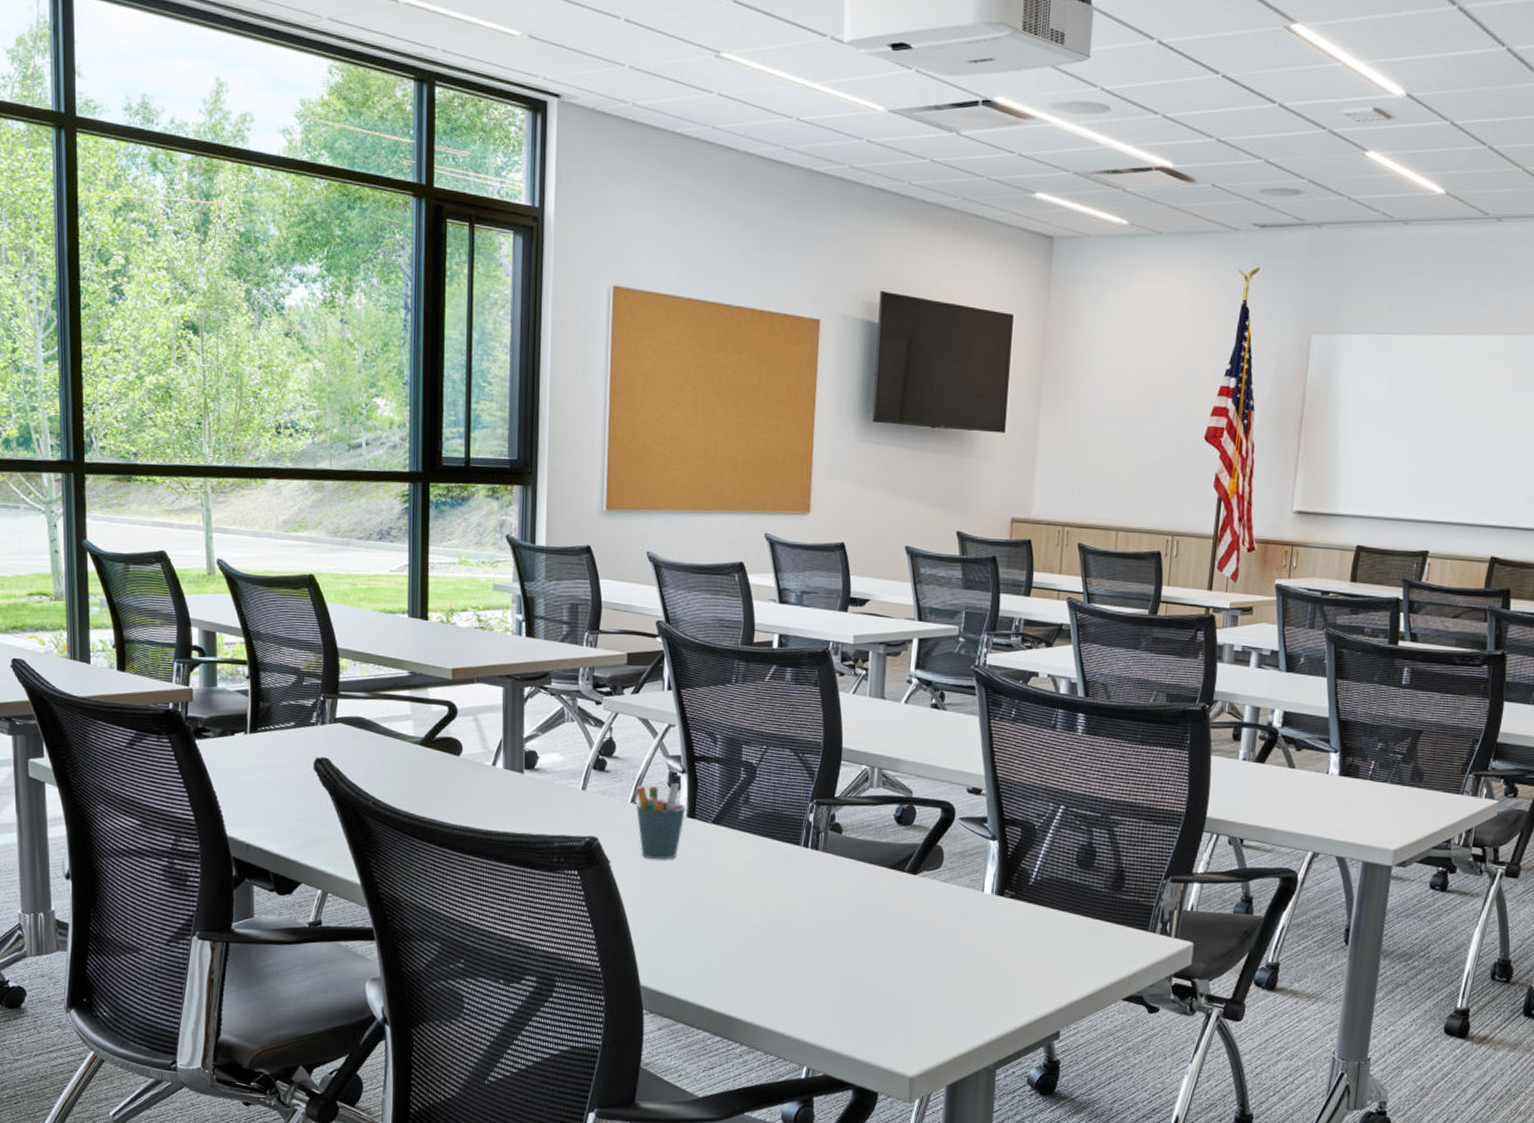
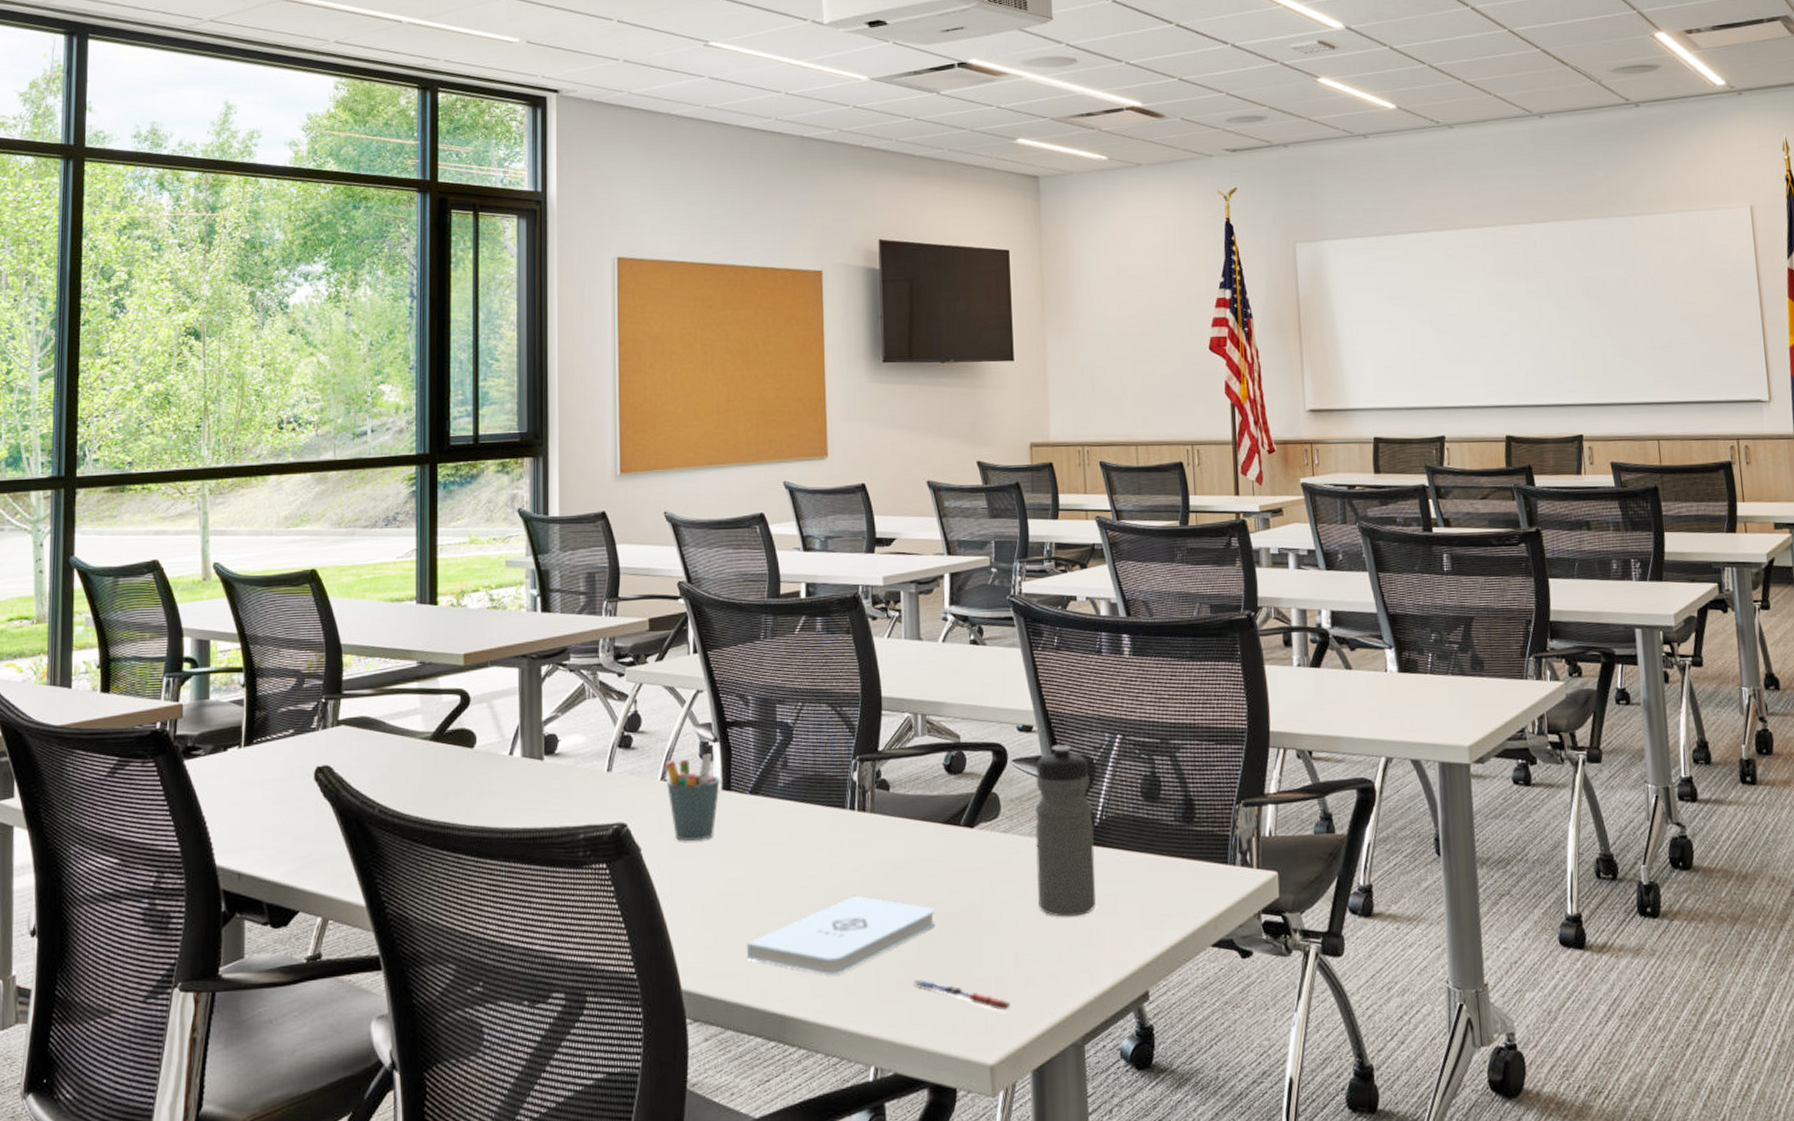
notepad: none [700,922,874,988] -> present [746,895,936,976]
pen: none [847,998,934,1034] -> present [912,978,1011,1011]
water bottle: none [969,808,1030,962] -> present [1034,744,1096,917]

